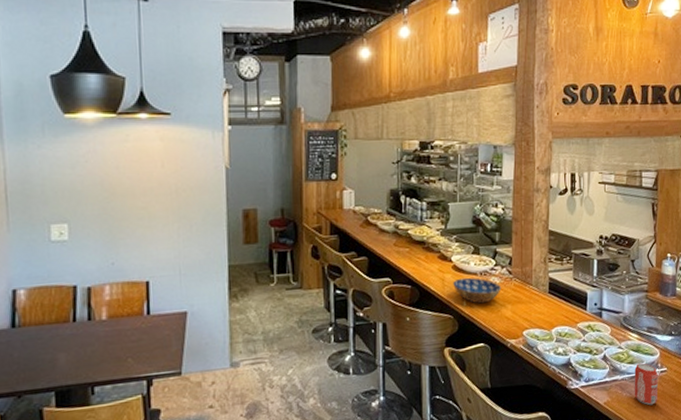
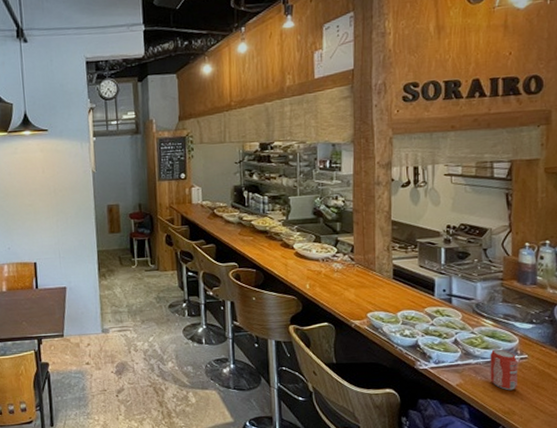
bowl: present [453,277,502,304] -> none [296,263,344,287]

